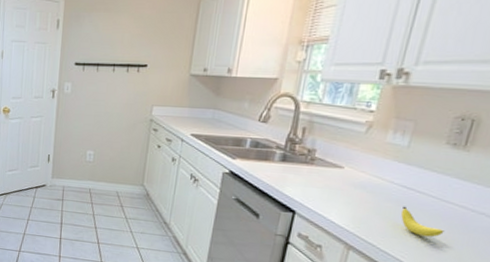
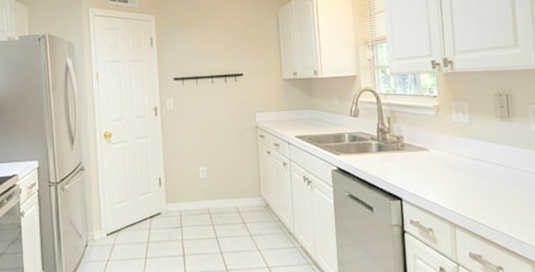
banana: present [400,206,445,237] -> none [482,177,520,204]

